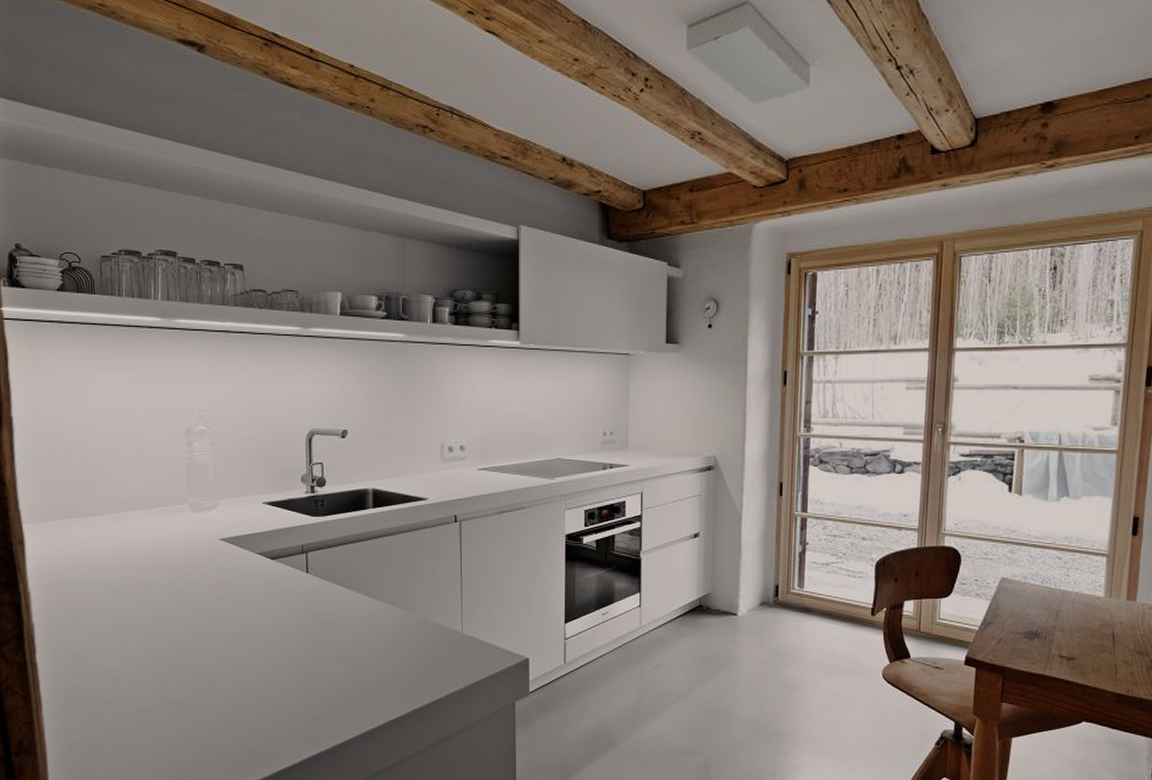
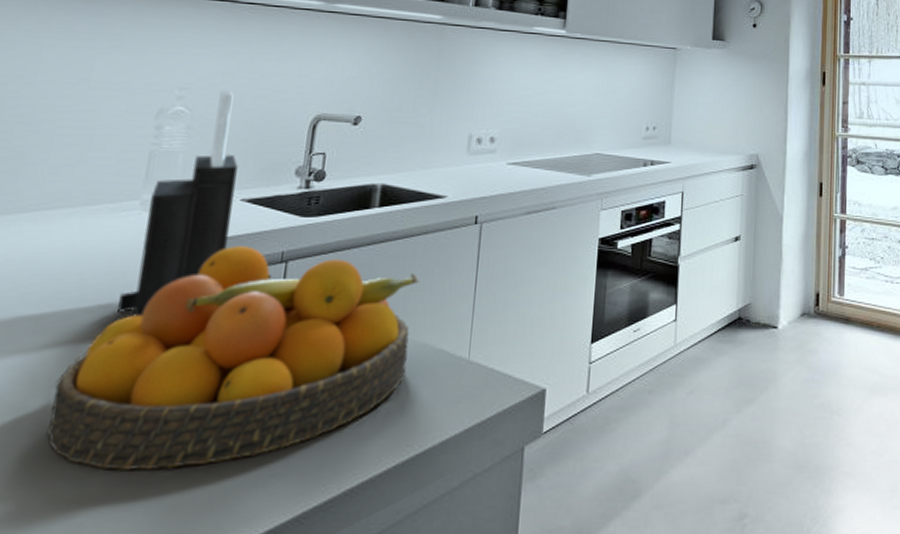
fruit bowl: none [159,540,414,703] -> present [46,246,419,470]
knife block: none [189,411,260,594] -> present [117,90,238,317]

